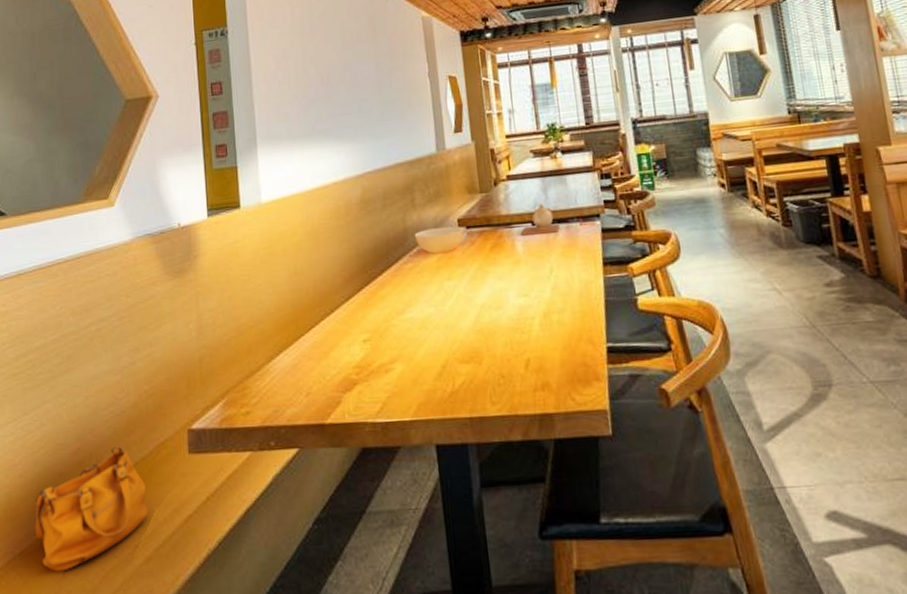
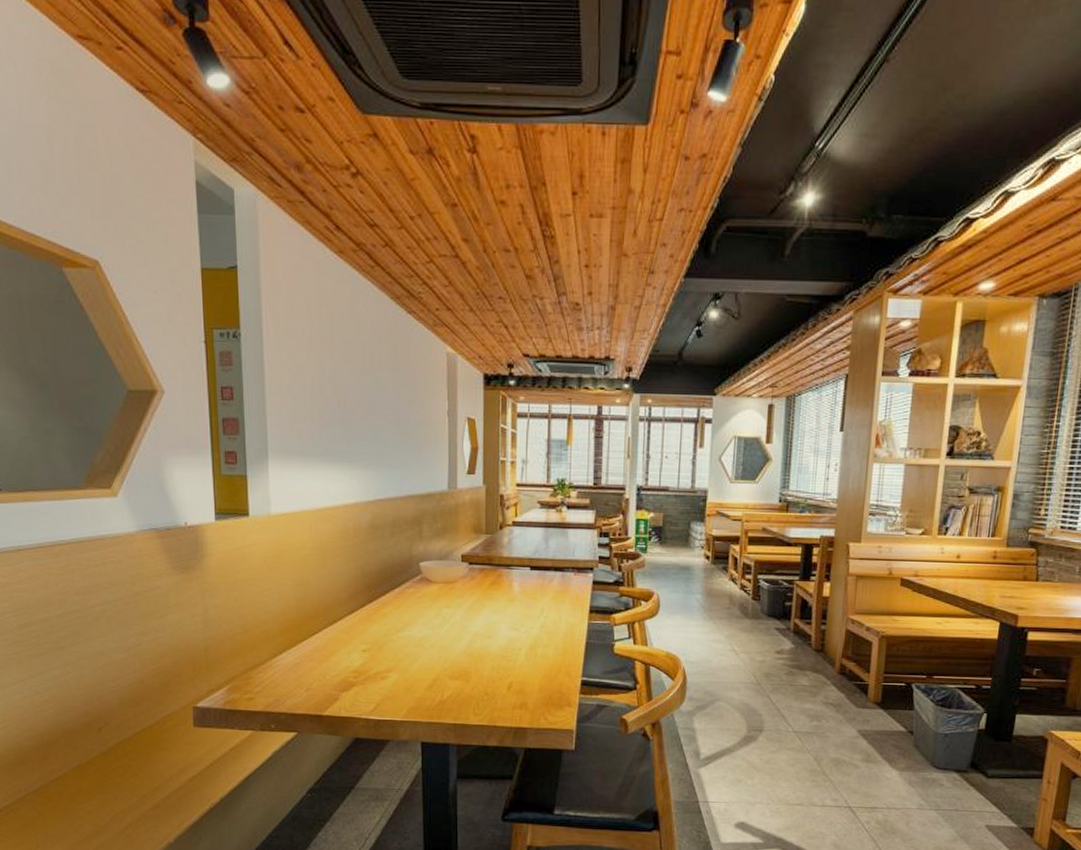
handbag: present [35,446,149,572] -> none [46,713,156,809]
teapot: present [520,203,560,236] -> none [518,551,555,579]

